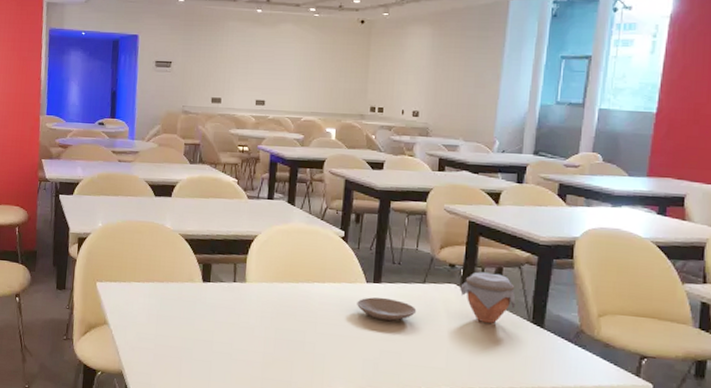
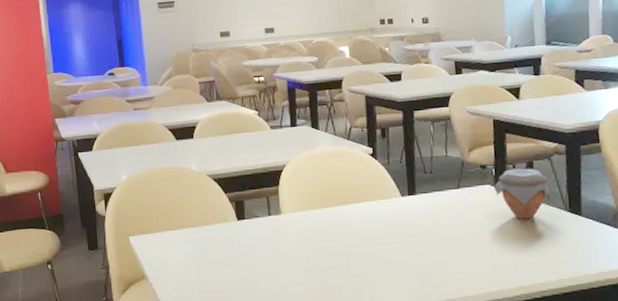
plate: present [357,297,417,321] -> none [395,209,455,231]

